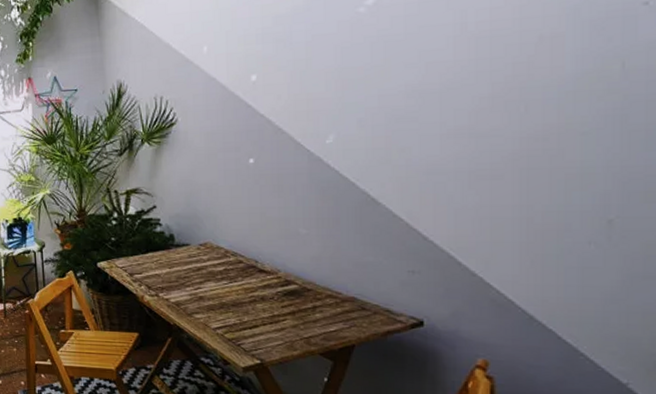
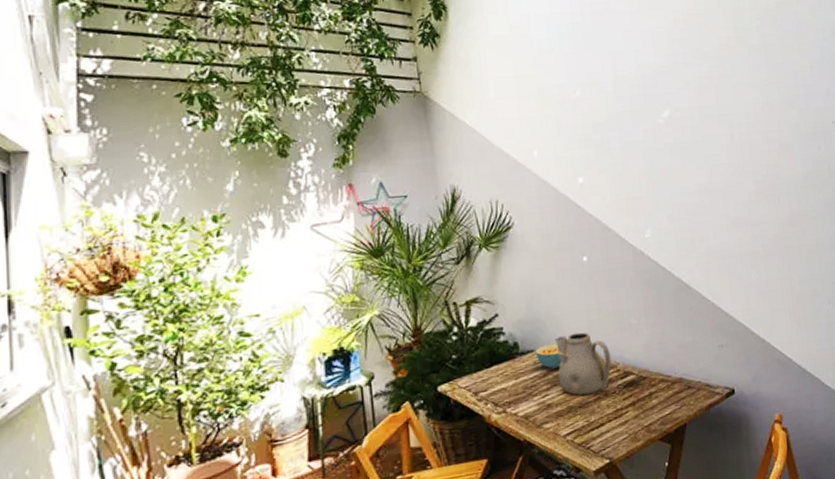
cereal bowl: none [190,240,218,264] -> present [535,343,562,369]
teapot: none [211,234,272,296] -> present [554,332,612,396]

